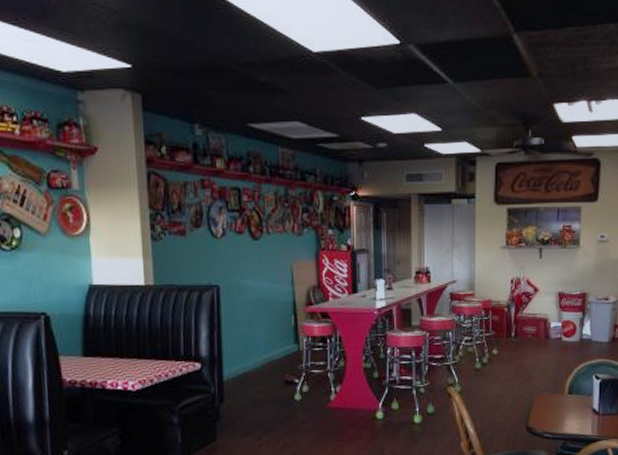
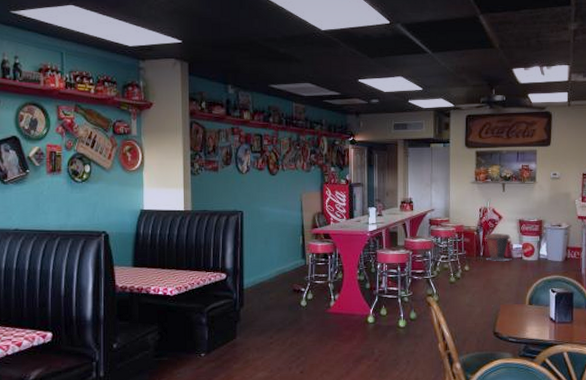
waste bin: none [517,308,549,344] -> present [485,233,512,262]

